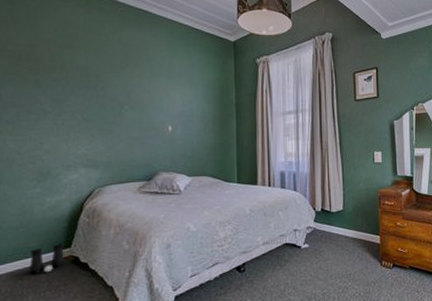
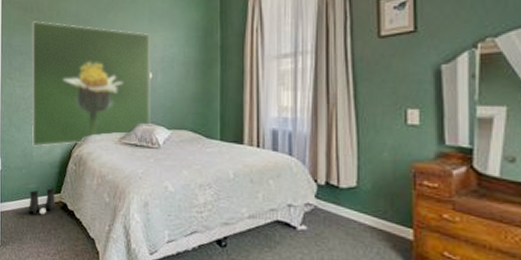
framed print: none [28,72,171,203] -> present [31,21,151,147]

